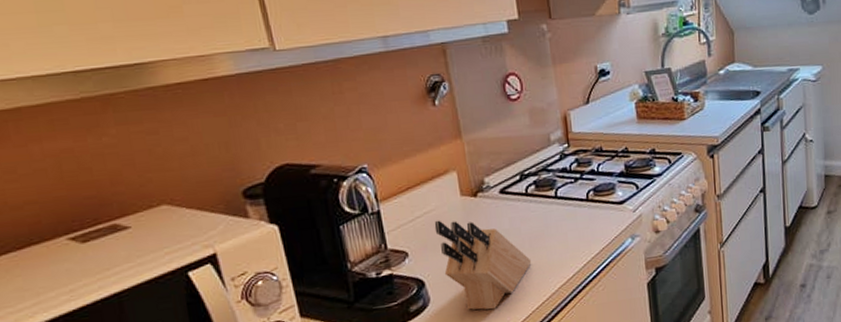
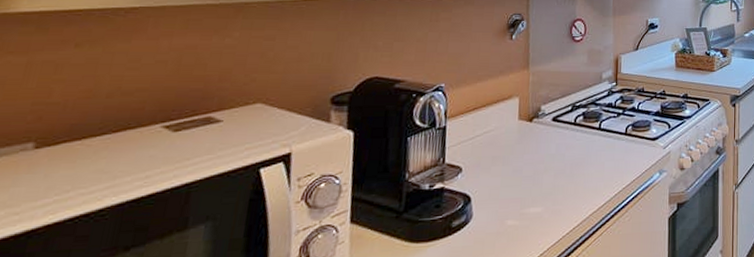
knife block: present [434,220,532,310] -> none [490,140,570,231]

